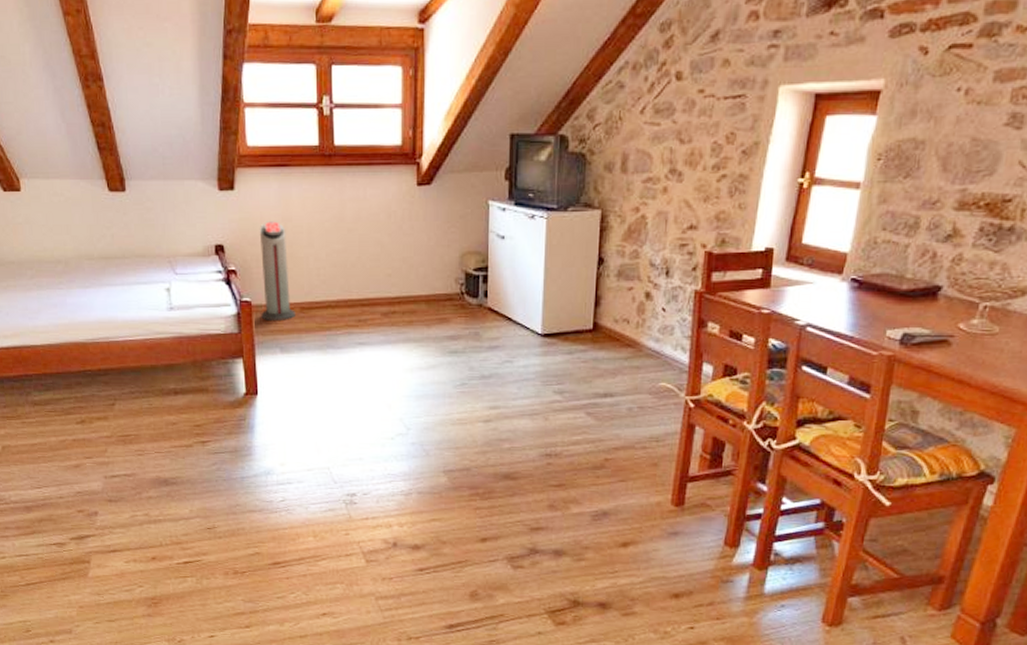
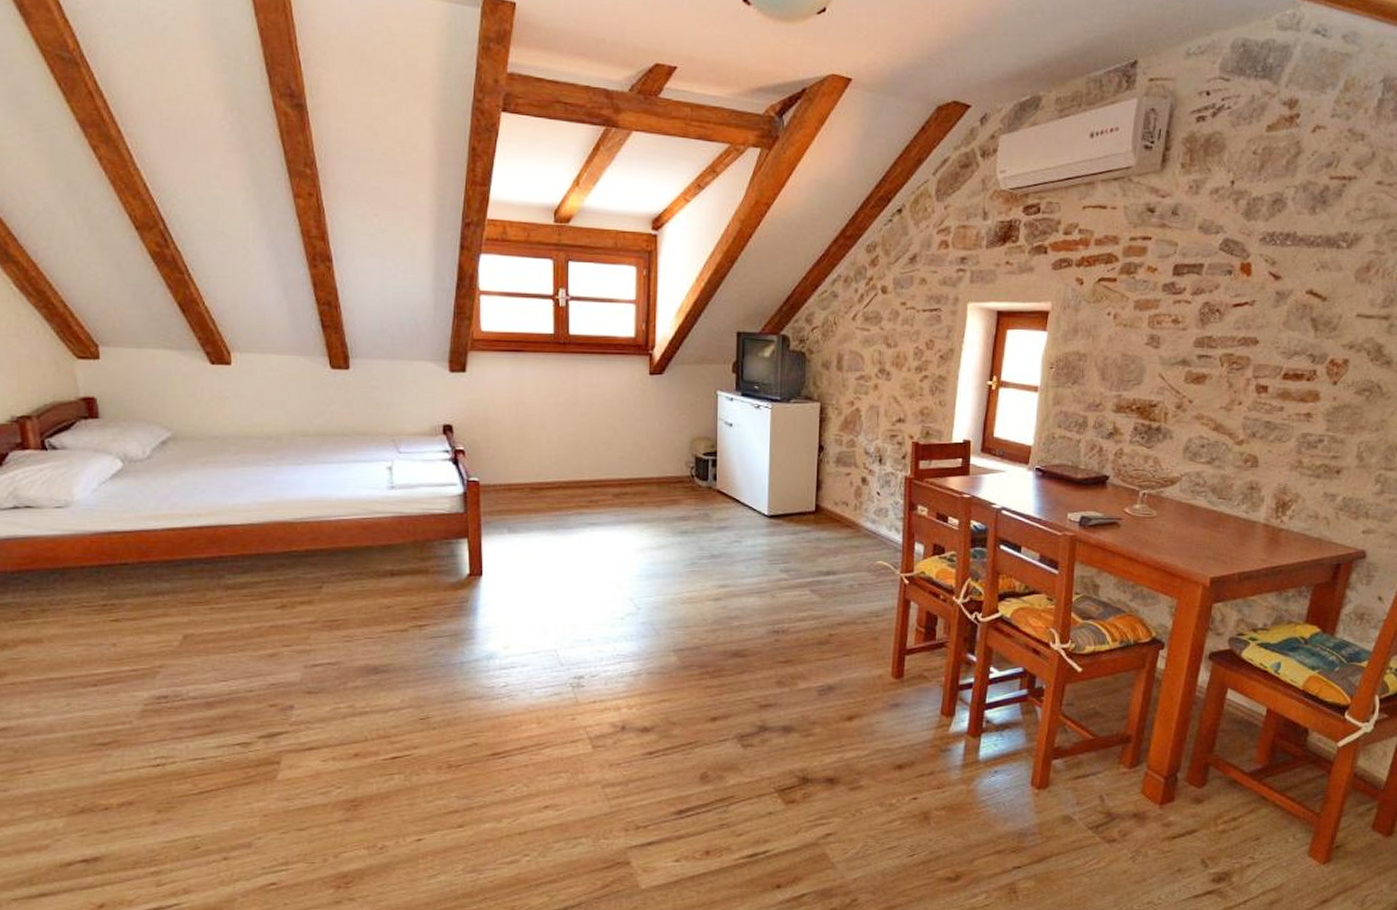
air purifier: present [259,221,295,322] -> none [489,403,525,502]

